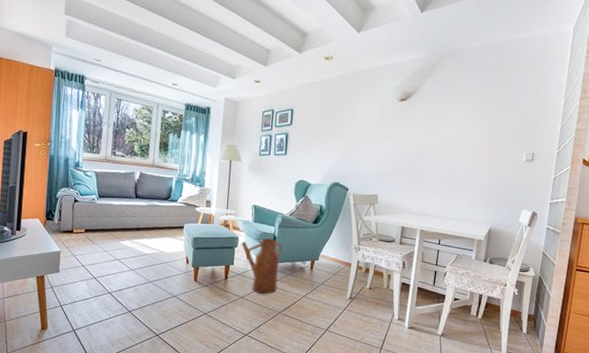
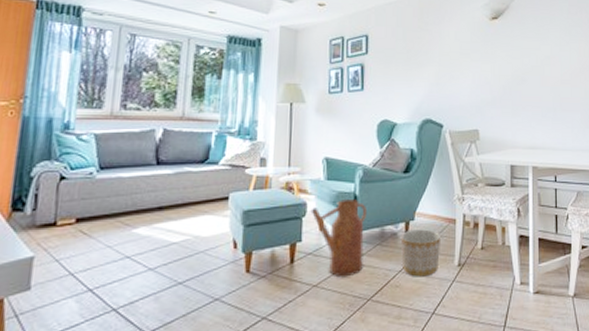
planter: none [306,267,338,303] -> present [400,229,440,277]

